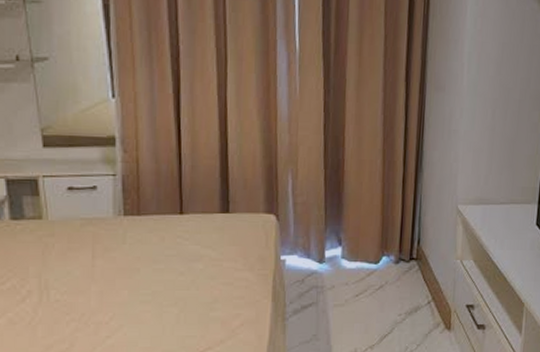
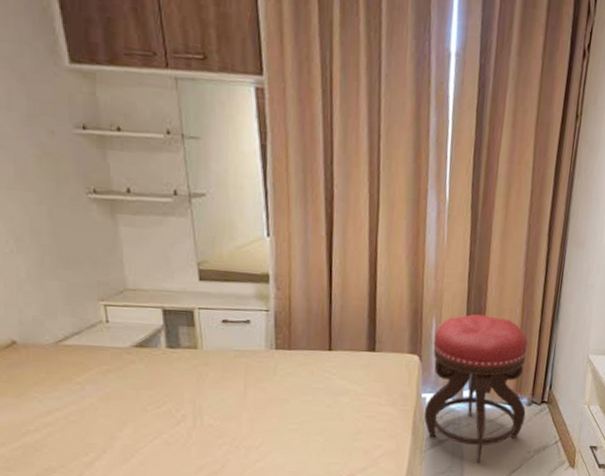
stool: none [284,167,394,329] -> present [424,313,528,463]

